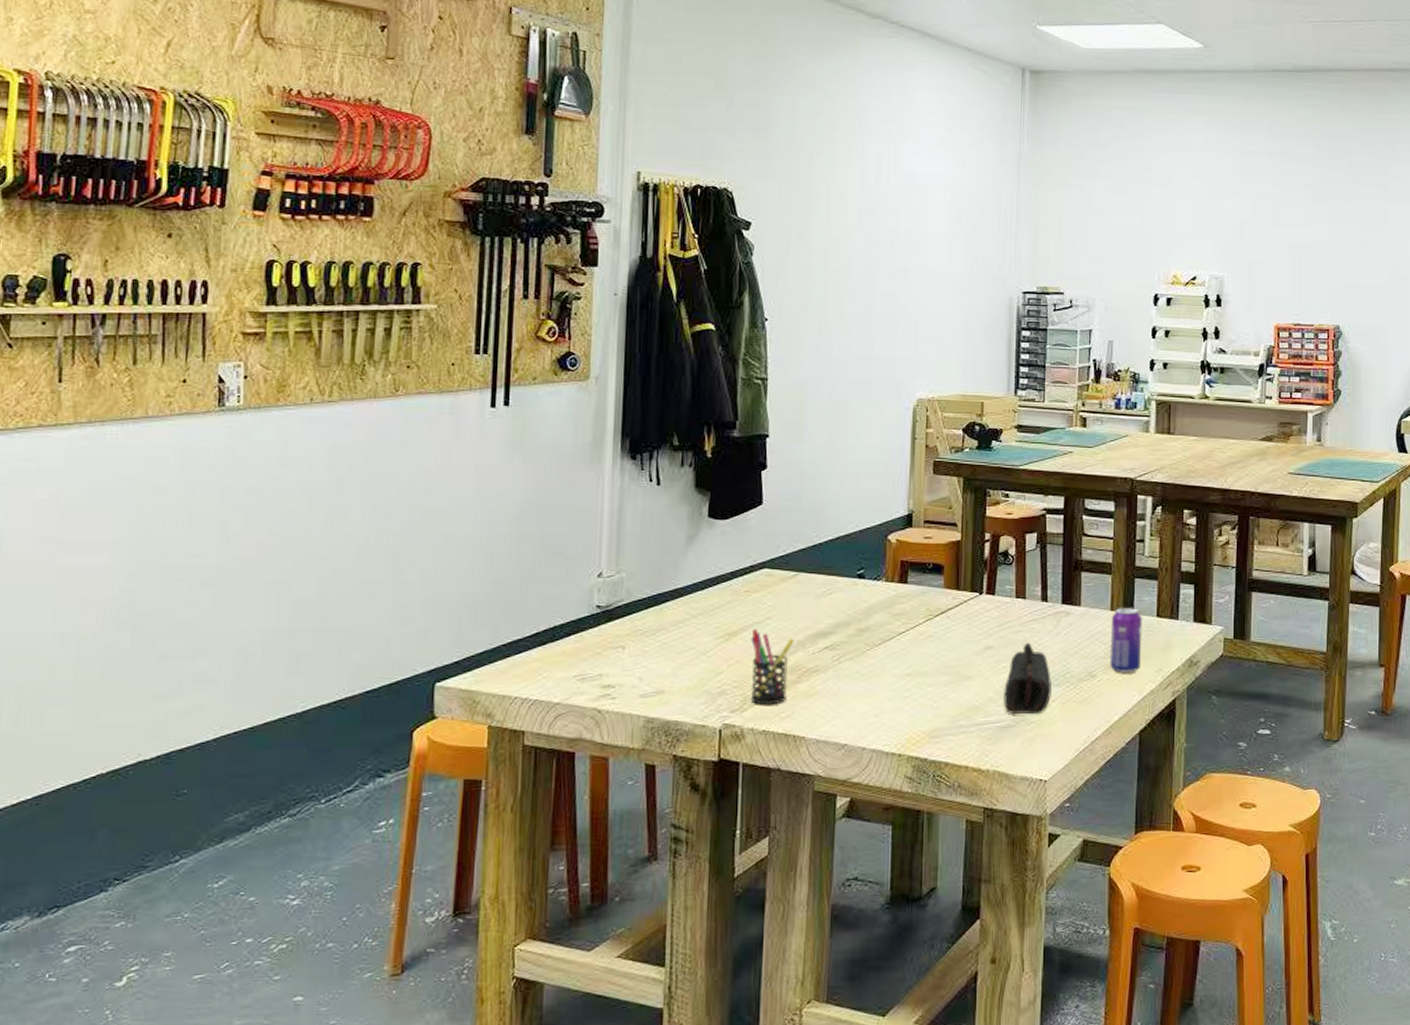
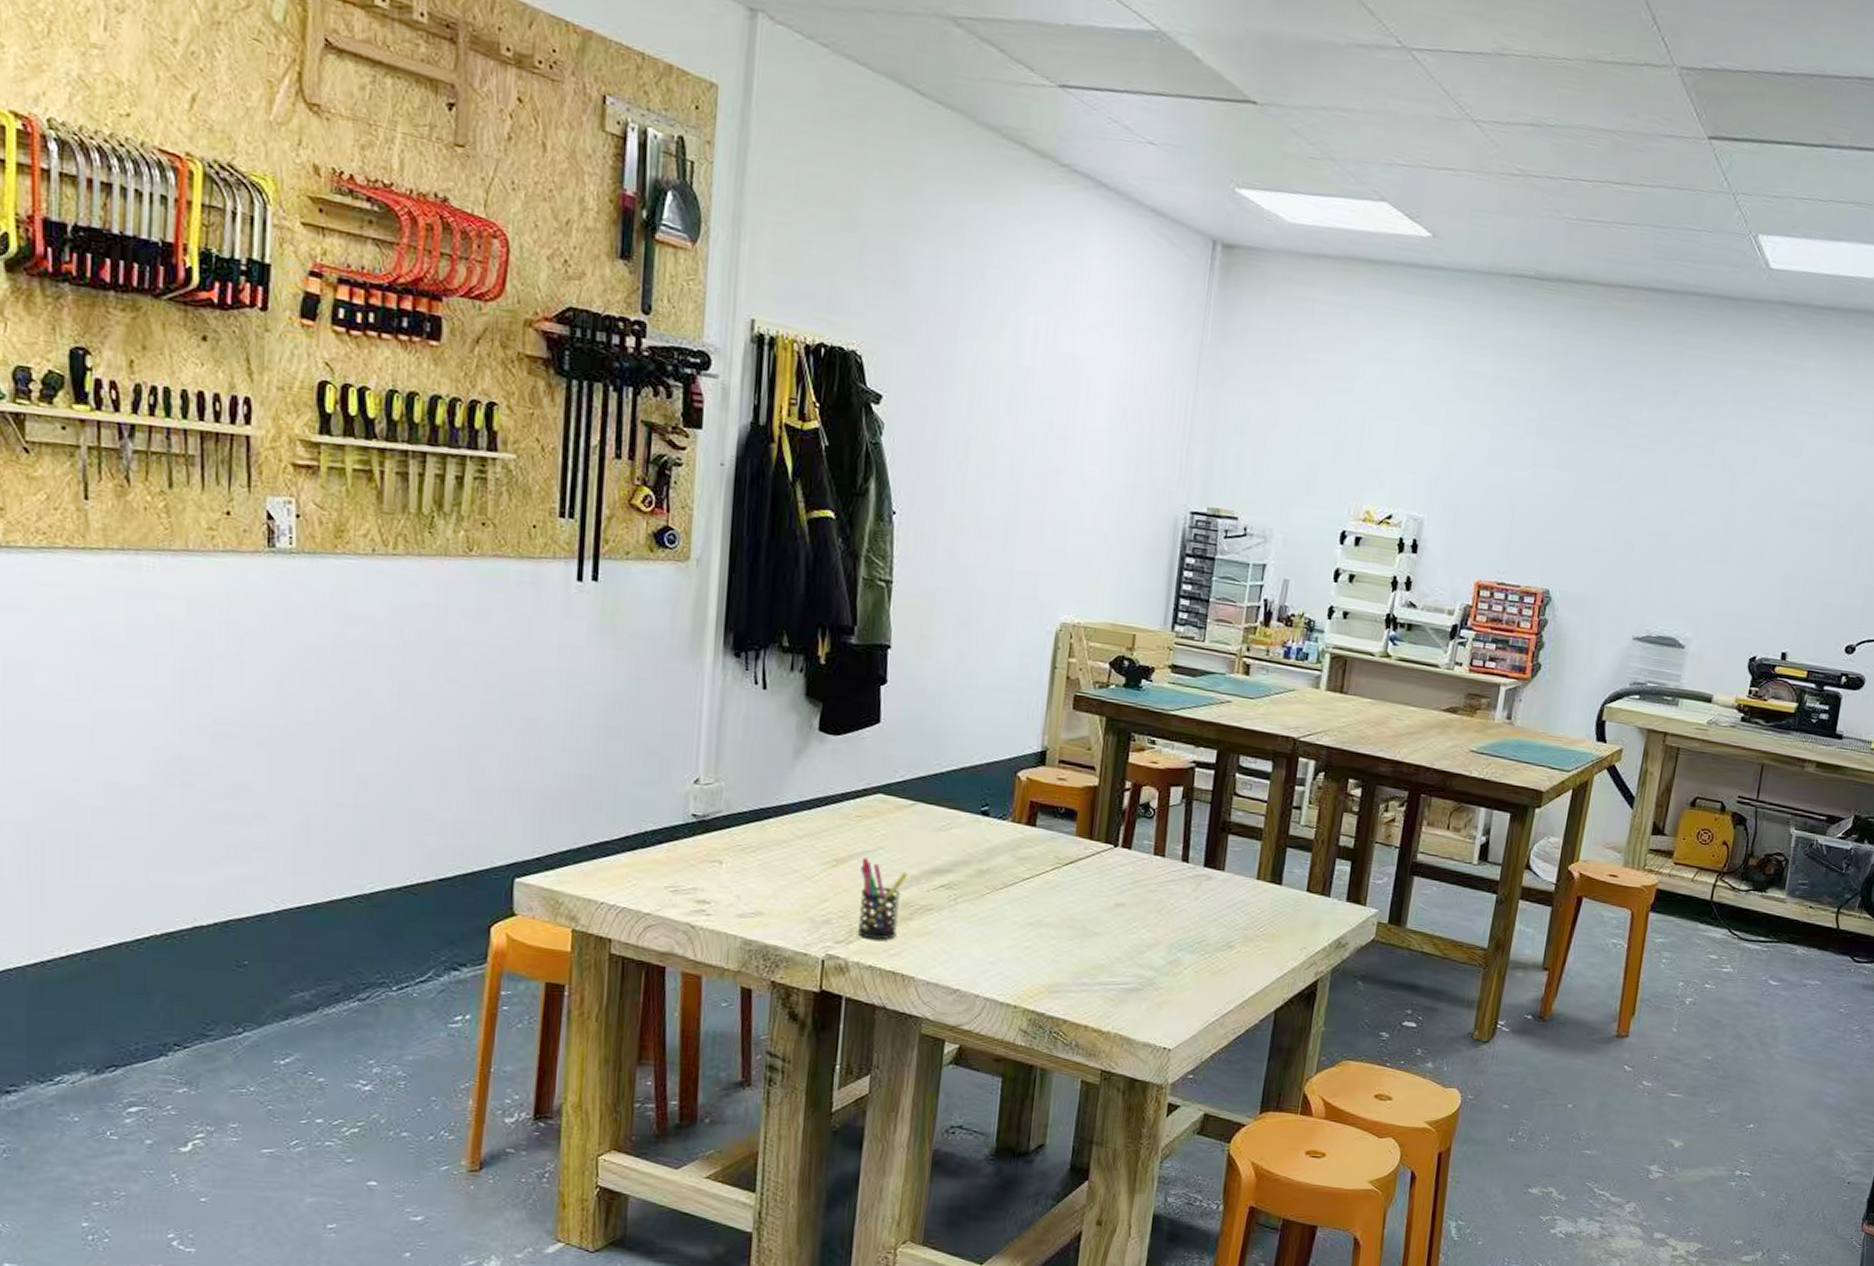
pencil case: present [1004,642,1051,715] -> none [1131,903,1185,981]
beverage can: present [1110,608,1143,673] -> none [1250,878,1292,948]

